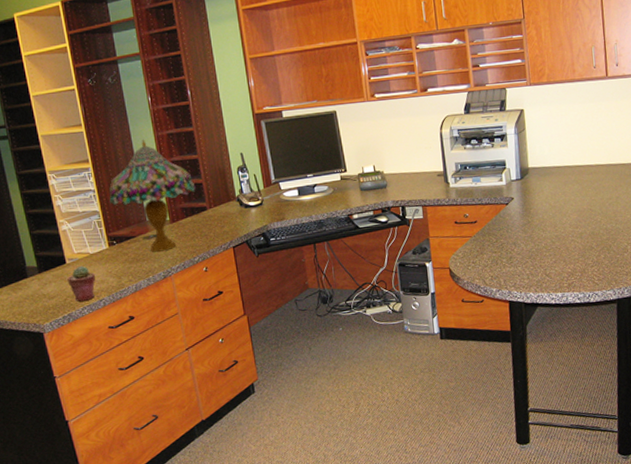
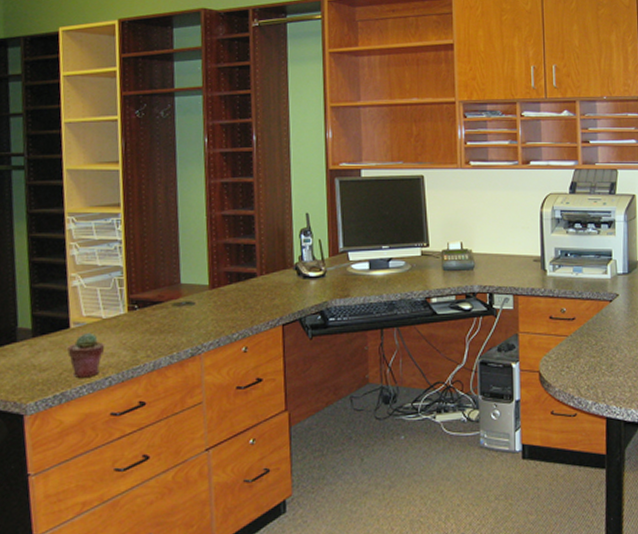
table lamp: present [109,139,196,252] -> none [138,186,247,323]

